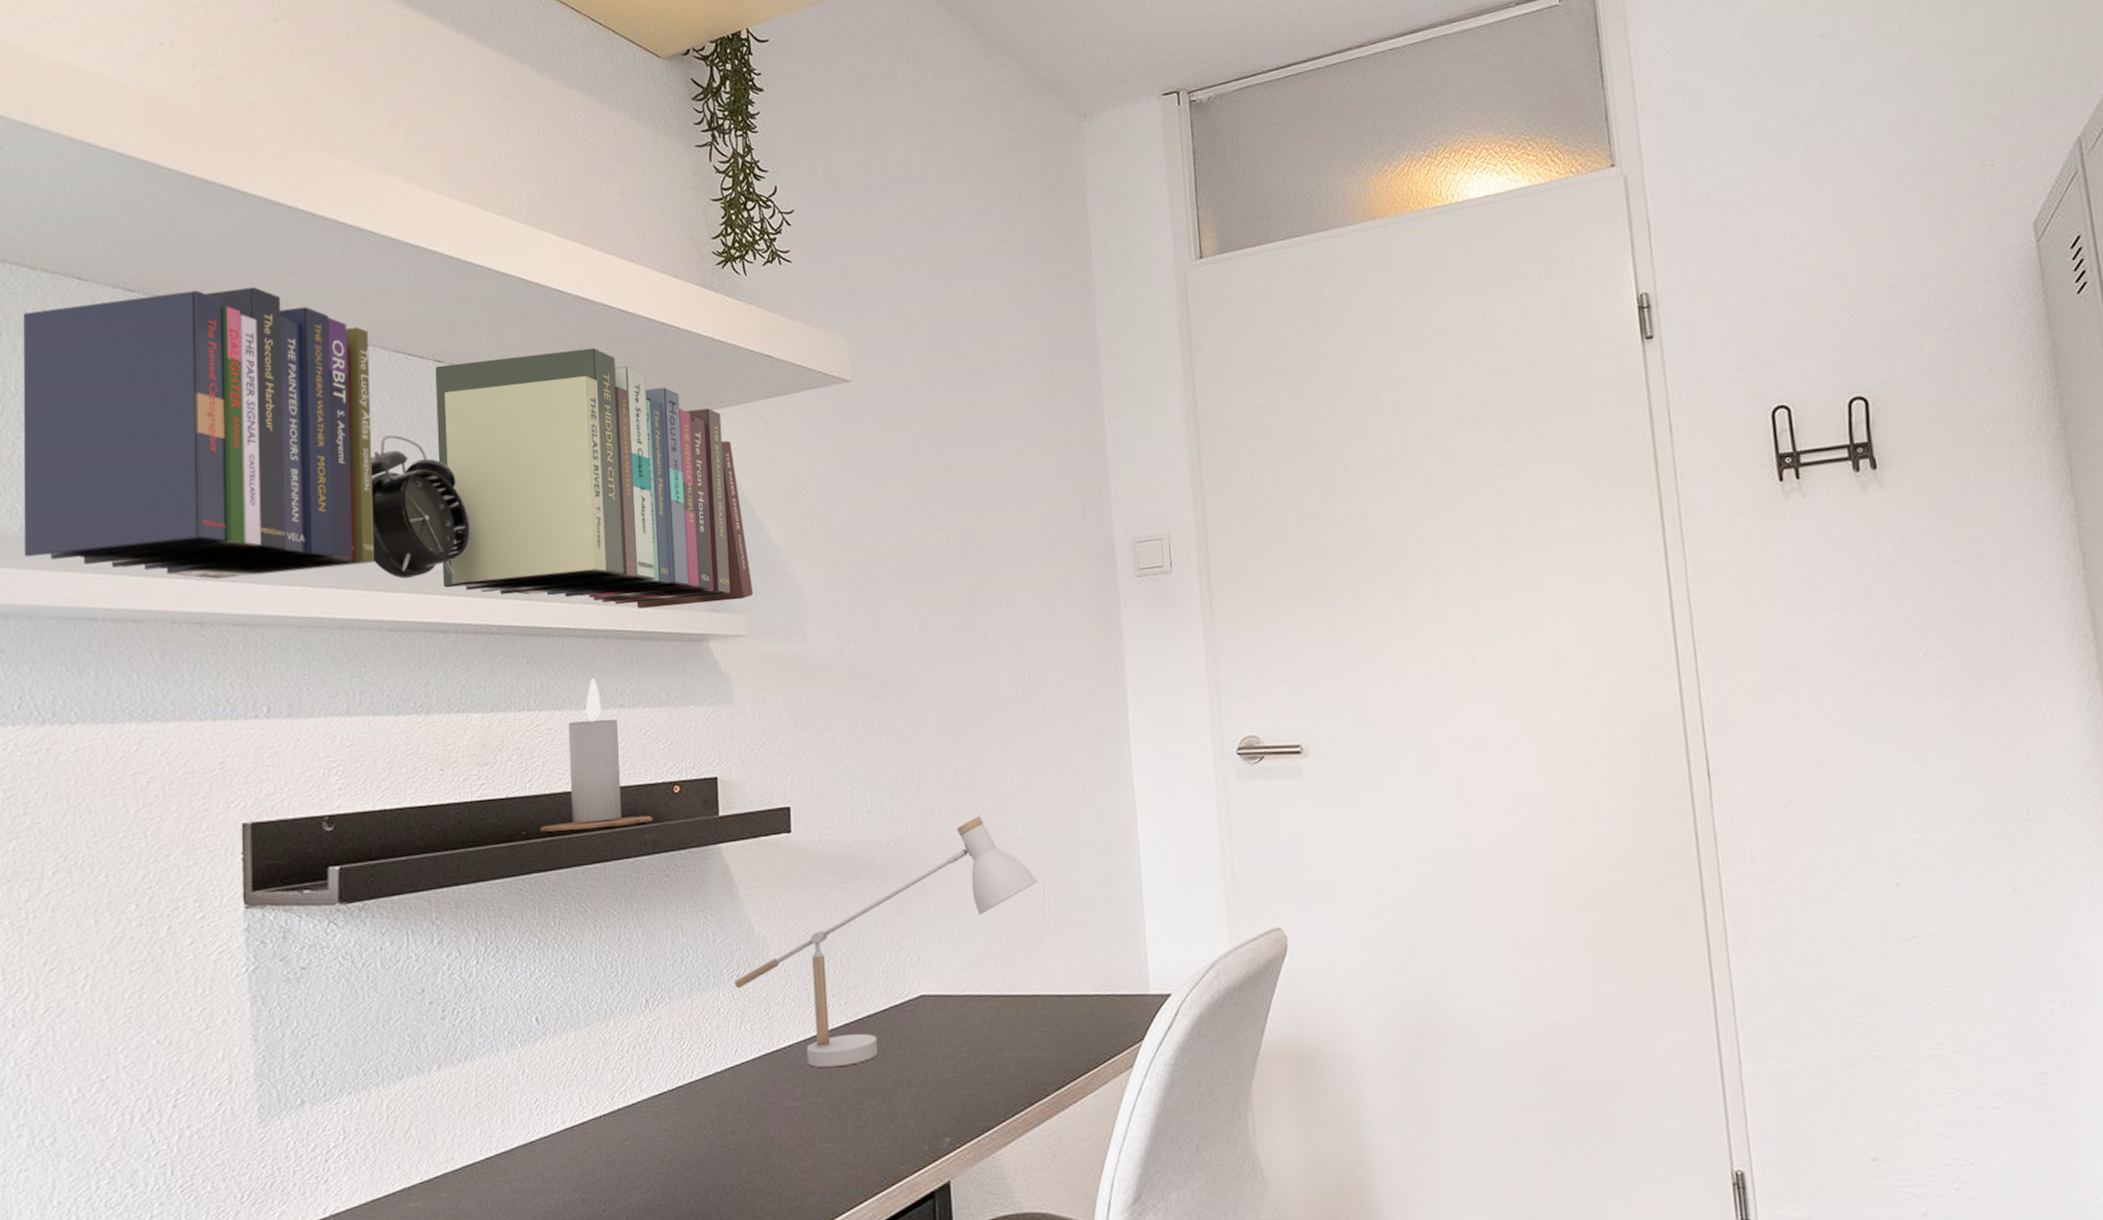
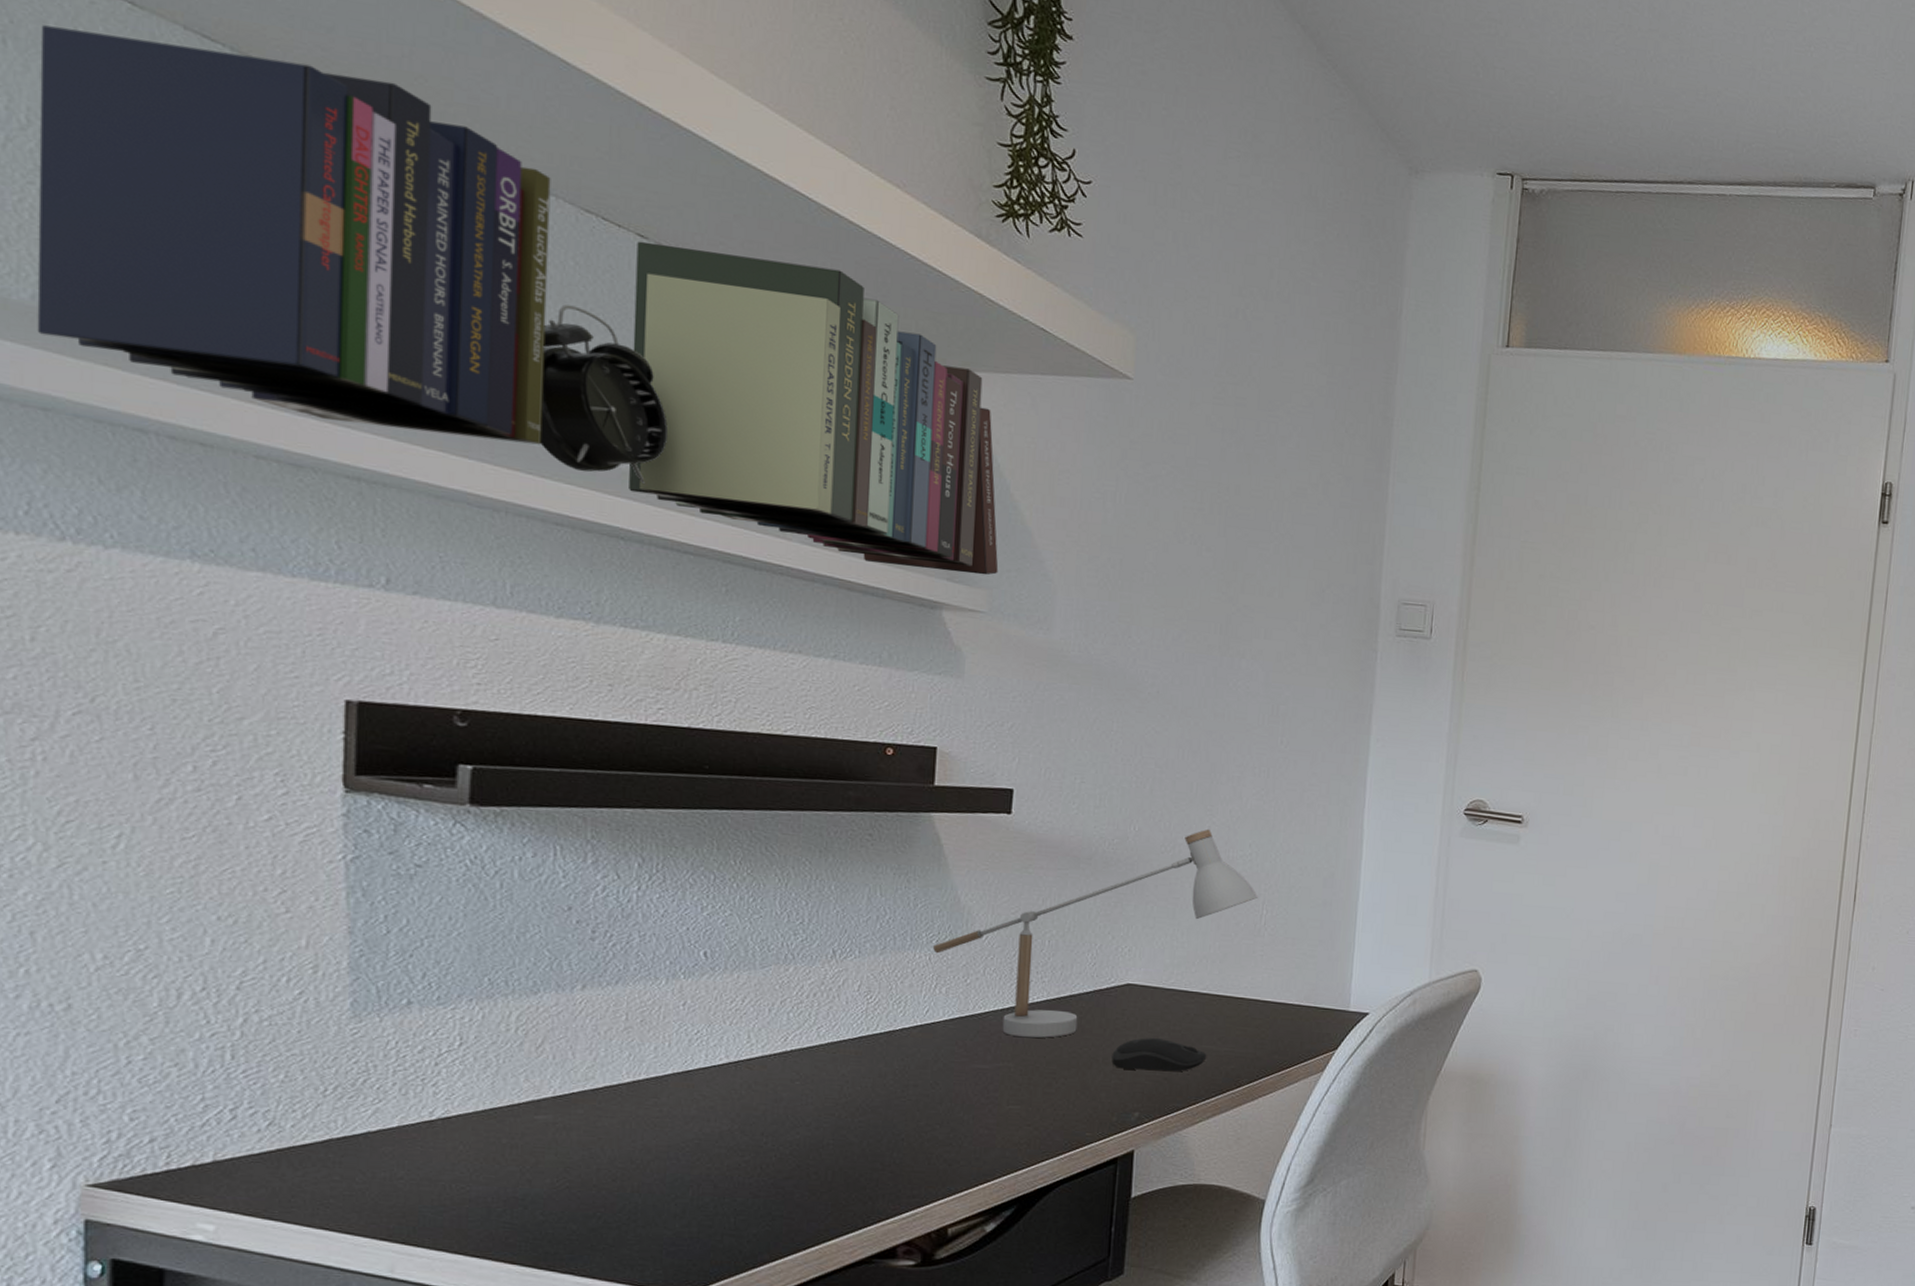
candle: present [540,678,654,832] -> none [727,623,860,779]
computer mouse: none [915,1051,1010,1090] -> present [1111,1038,1207,1072]

